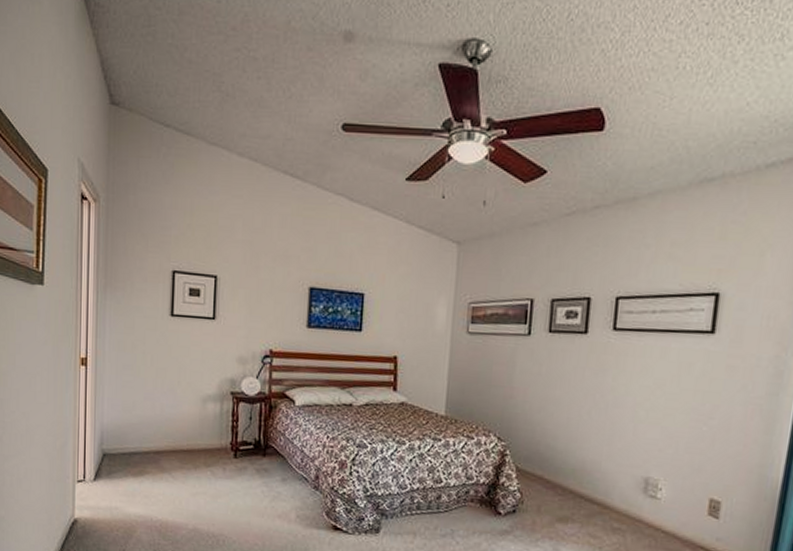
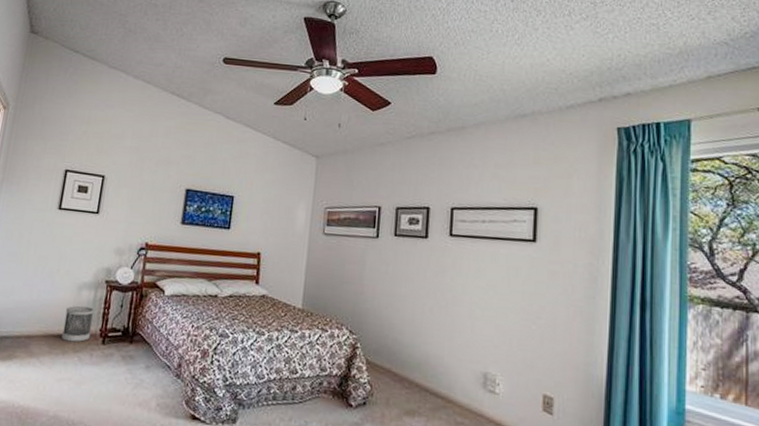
wastebasket: none [192,419,223,457] -> present [62,305,95,343]

